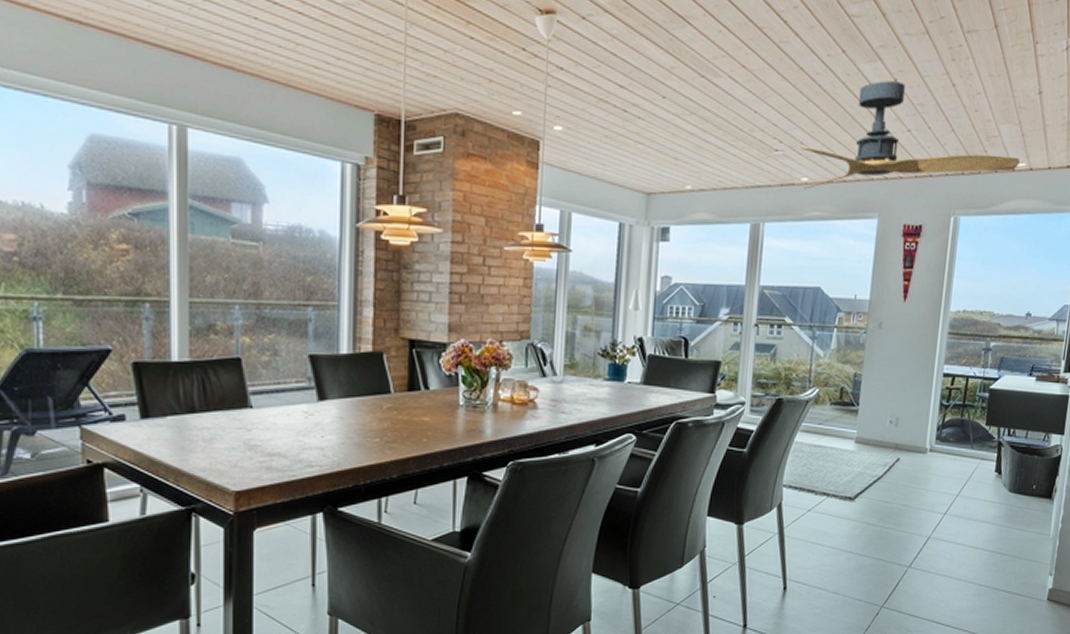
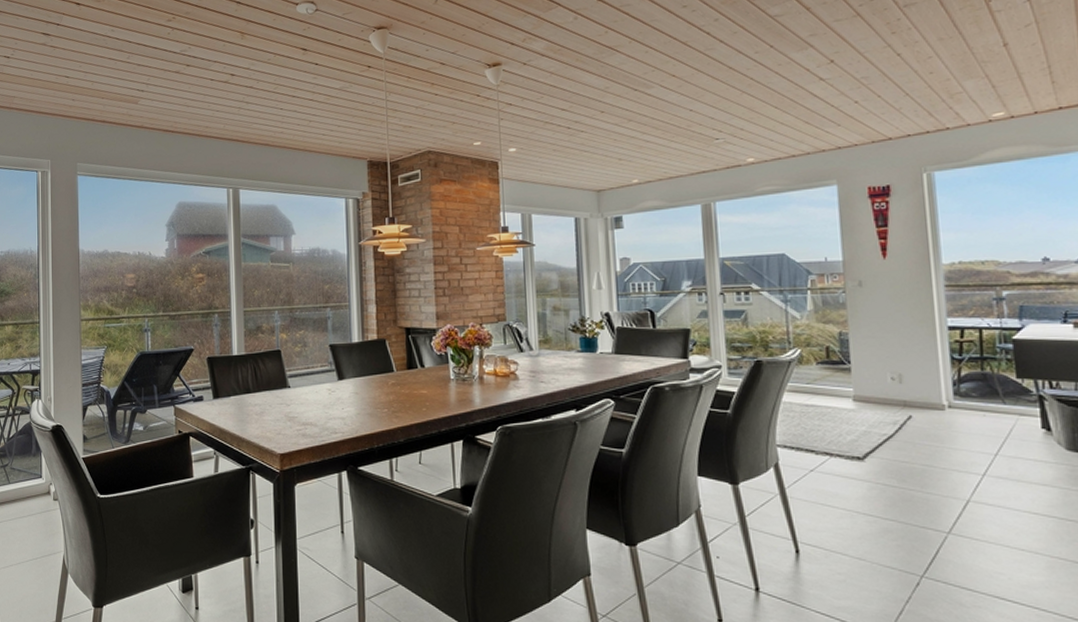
ceiling fan: present [800,80,1020,190] -> none [741,61,996,169]

